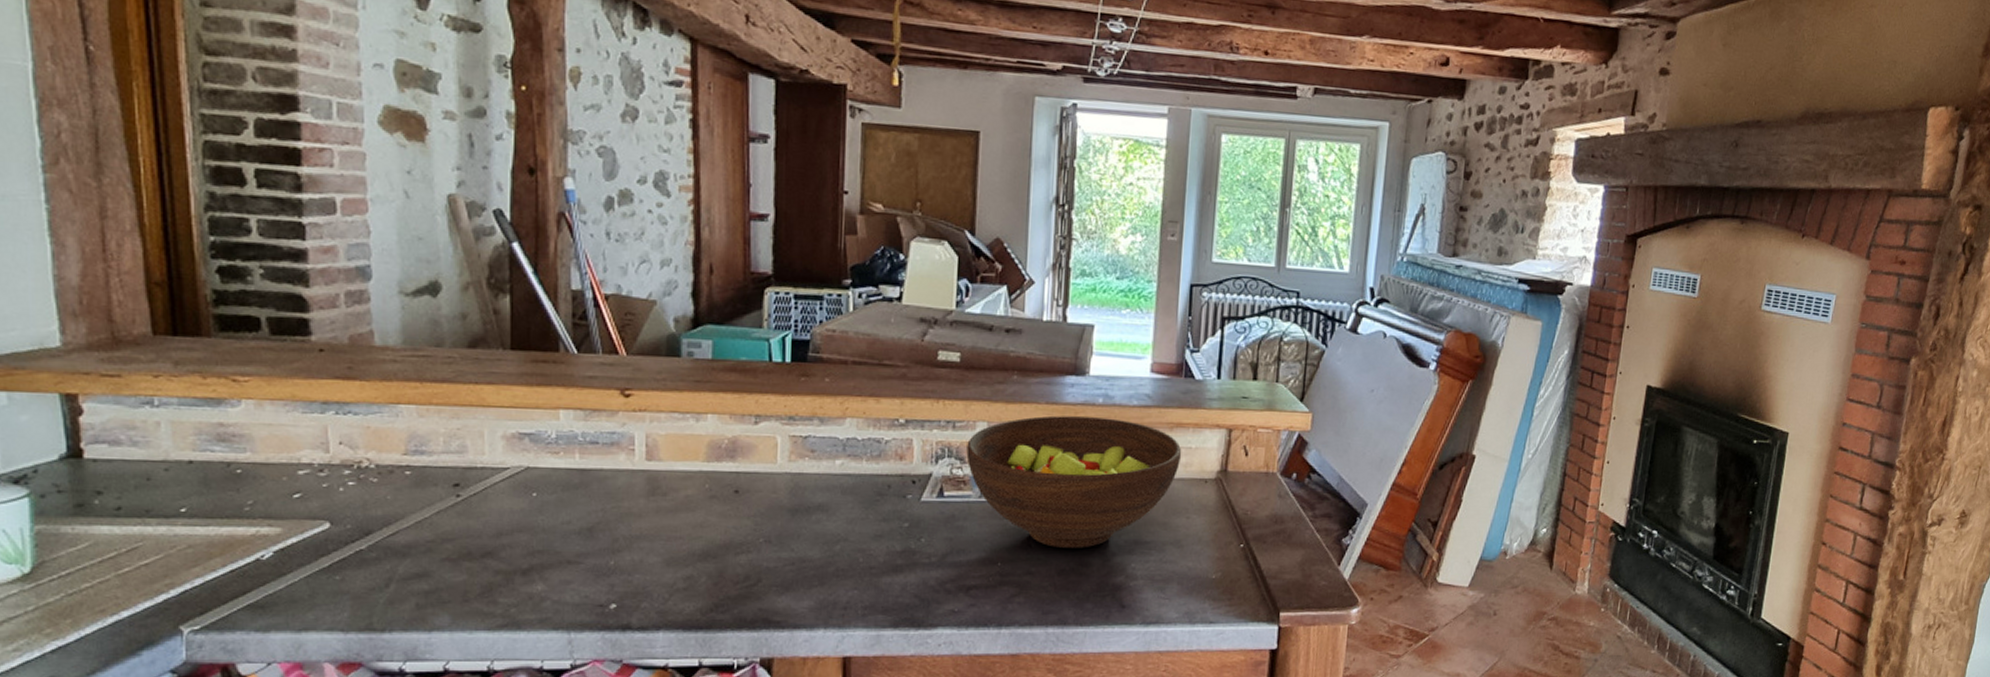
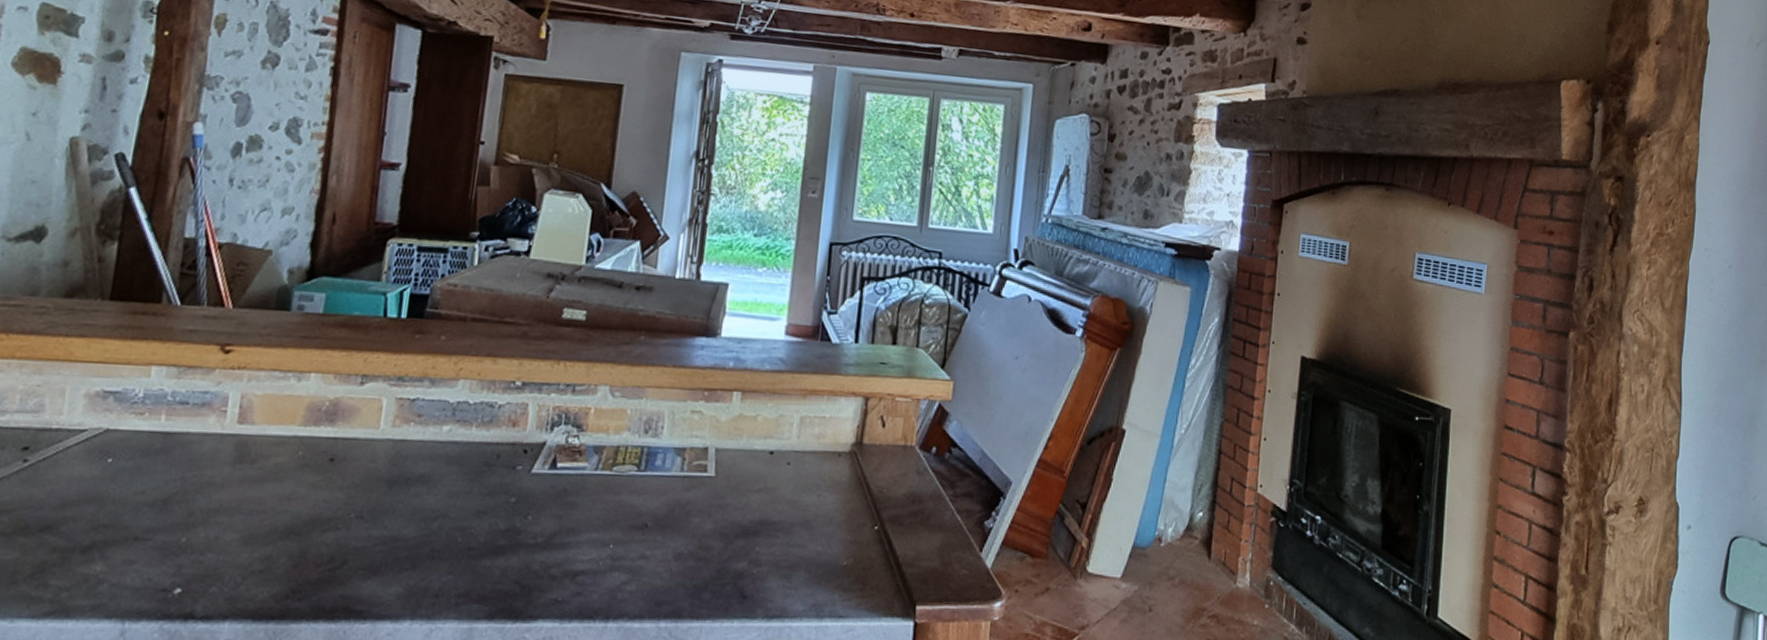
fruit bowl: present [966,415,1182,548] -> none [584,380,815,529]

